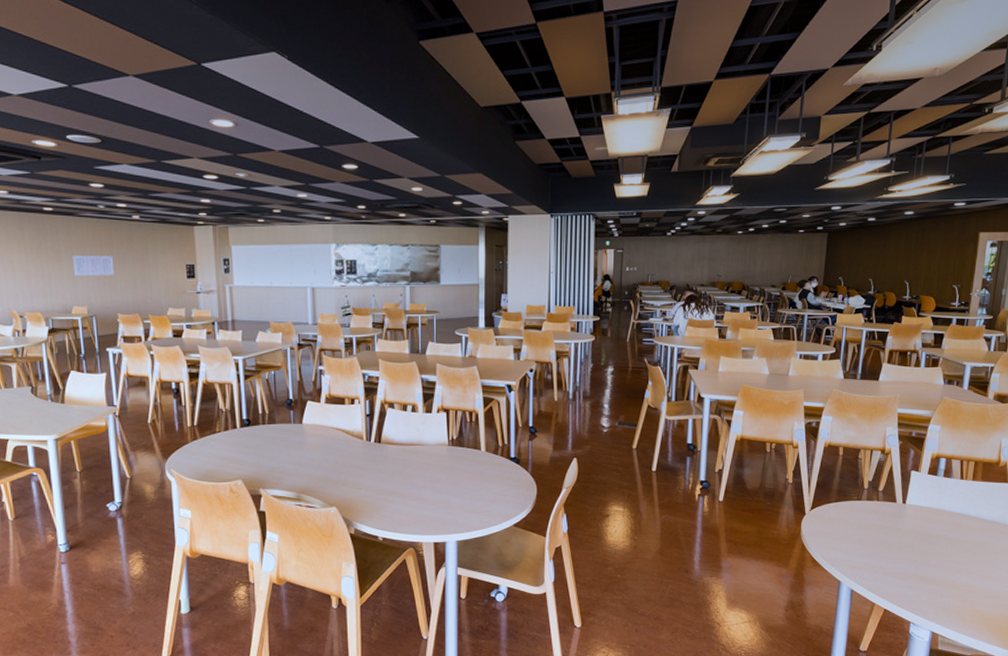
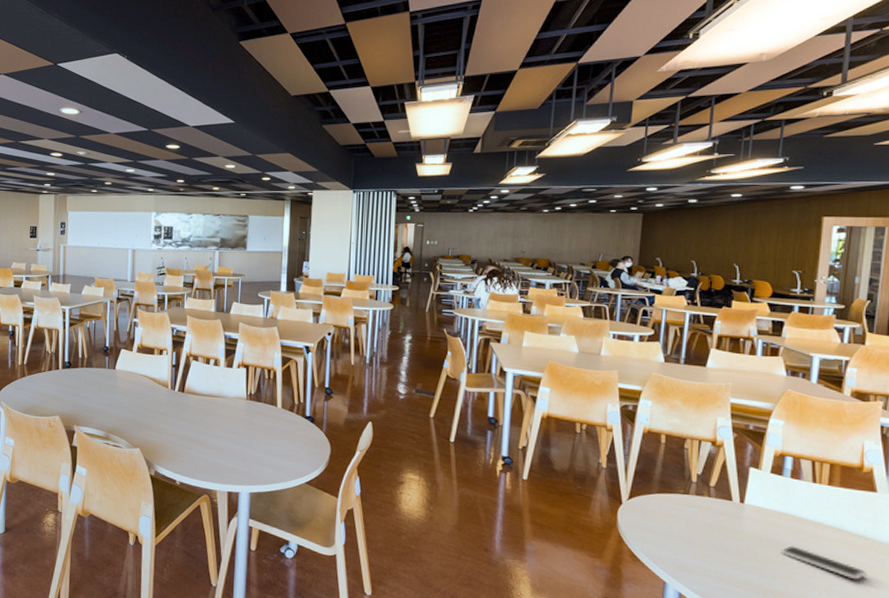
smartphone: none [933,537,998,561] -> present [780,545,867,580]

